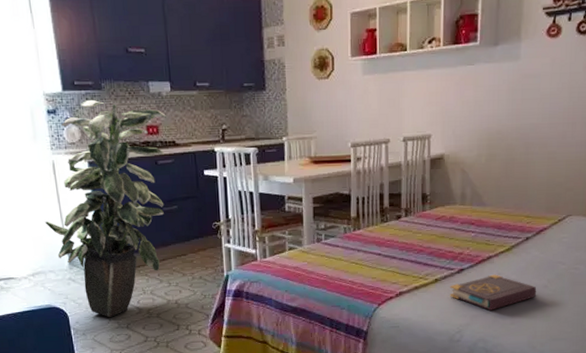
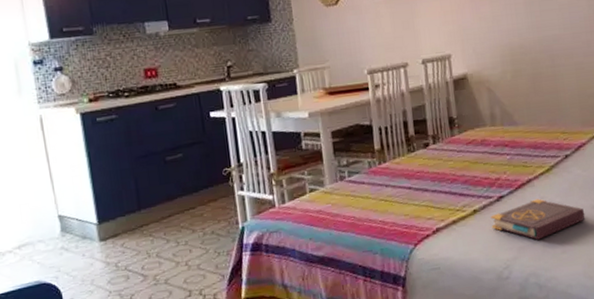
indoor plant: present [44,99,166,318] -> none [31,45,168,290]

